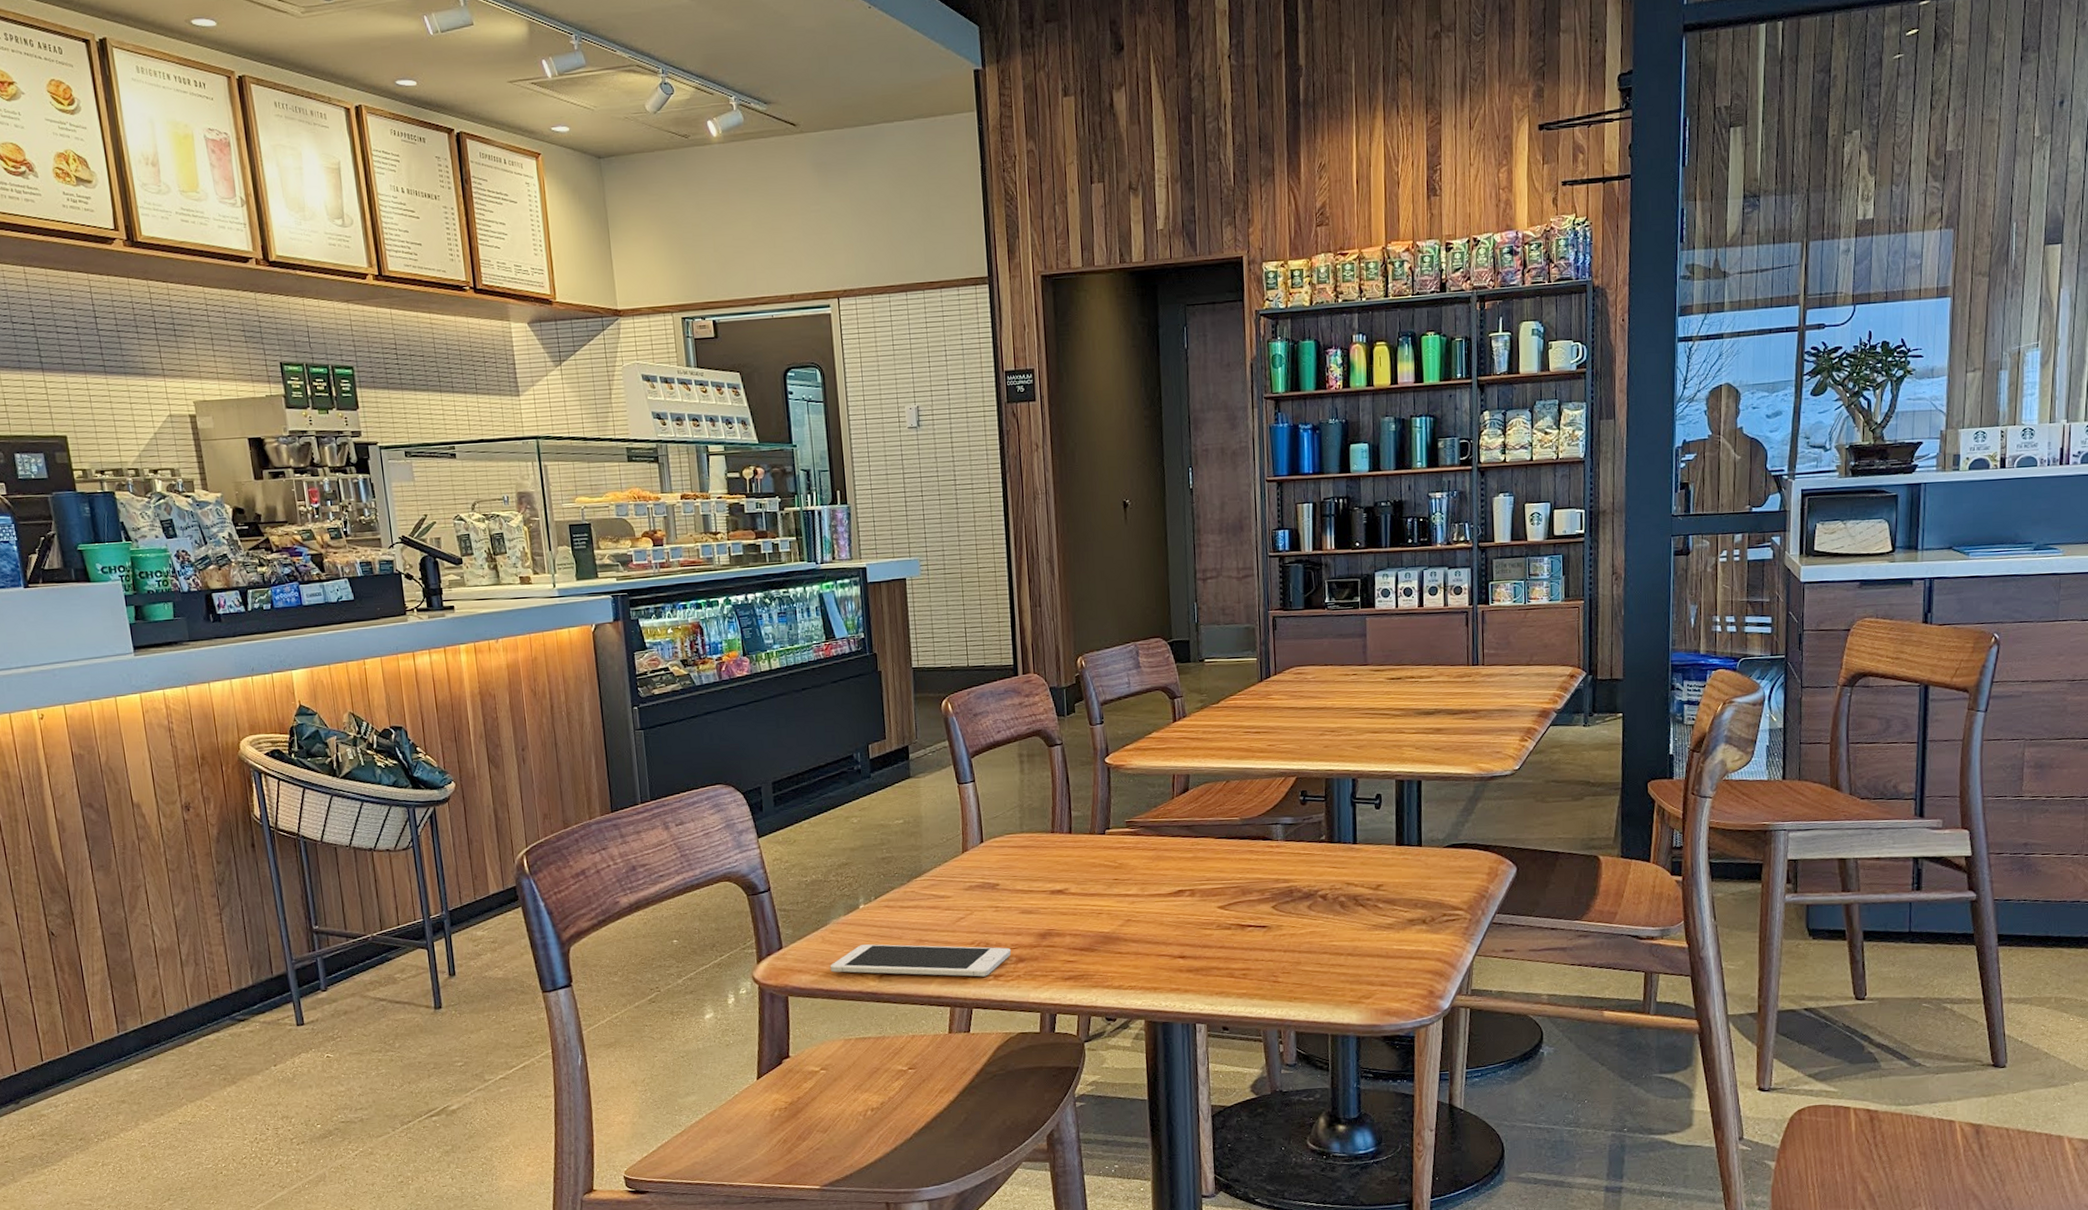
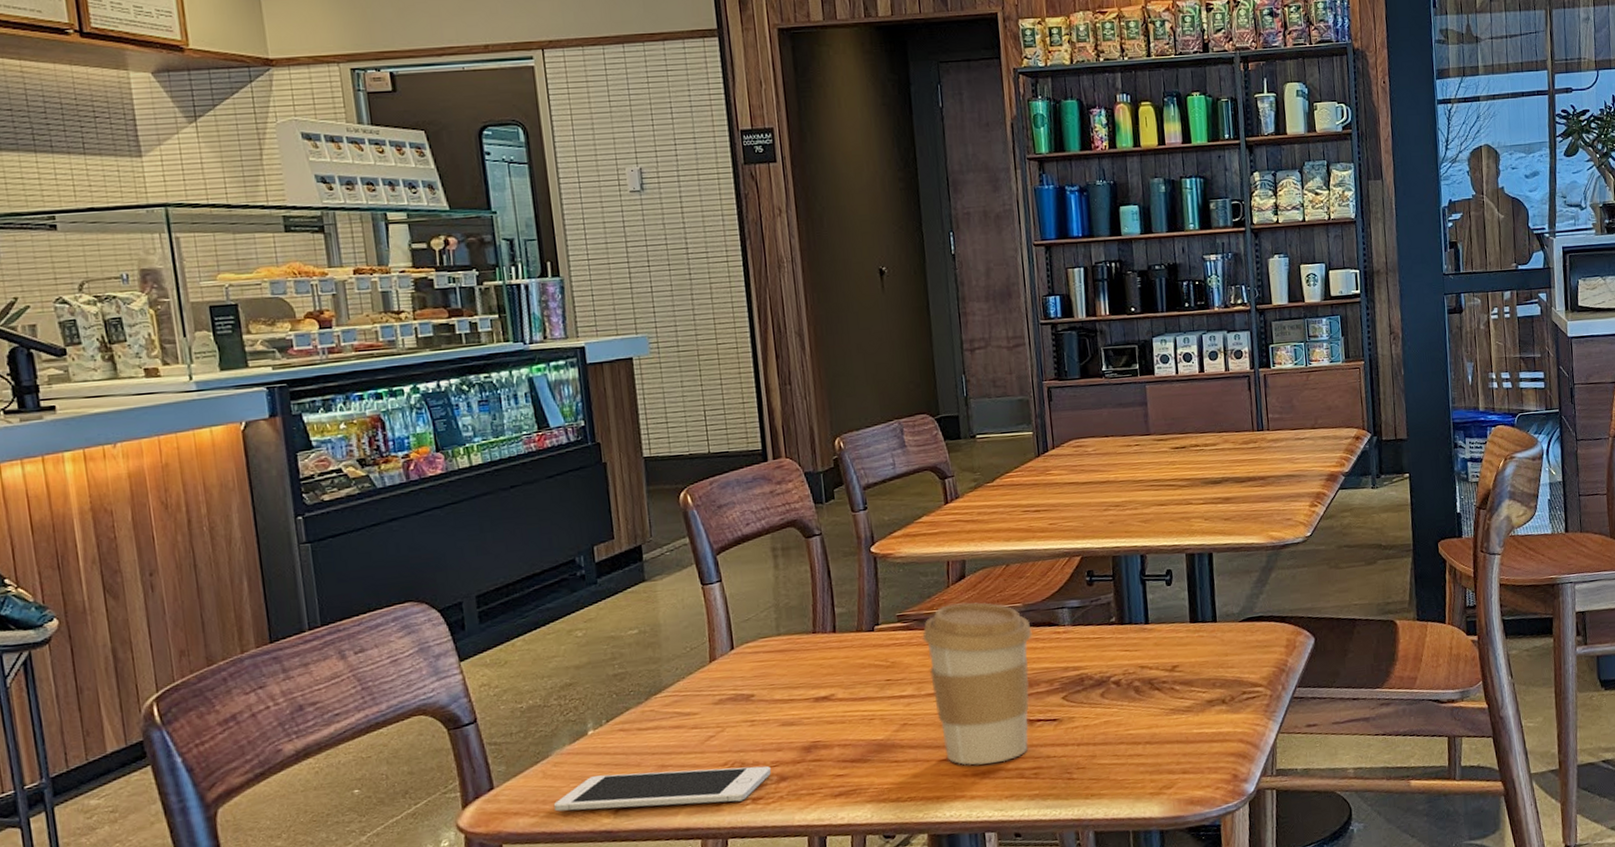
coffee cup: none [1147,813,1247,962] -> present [922,602,1032,766]

